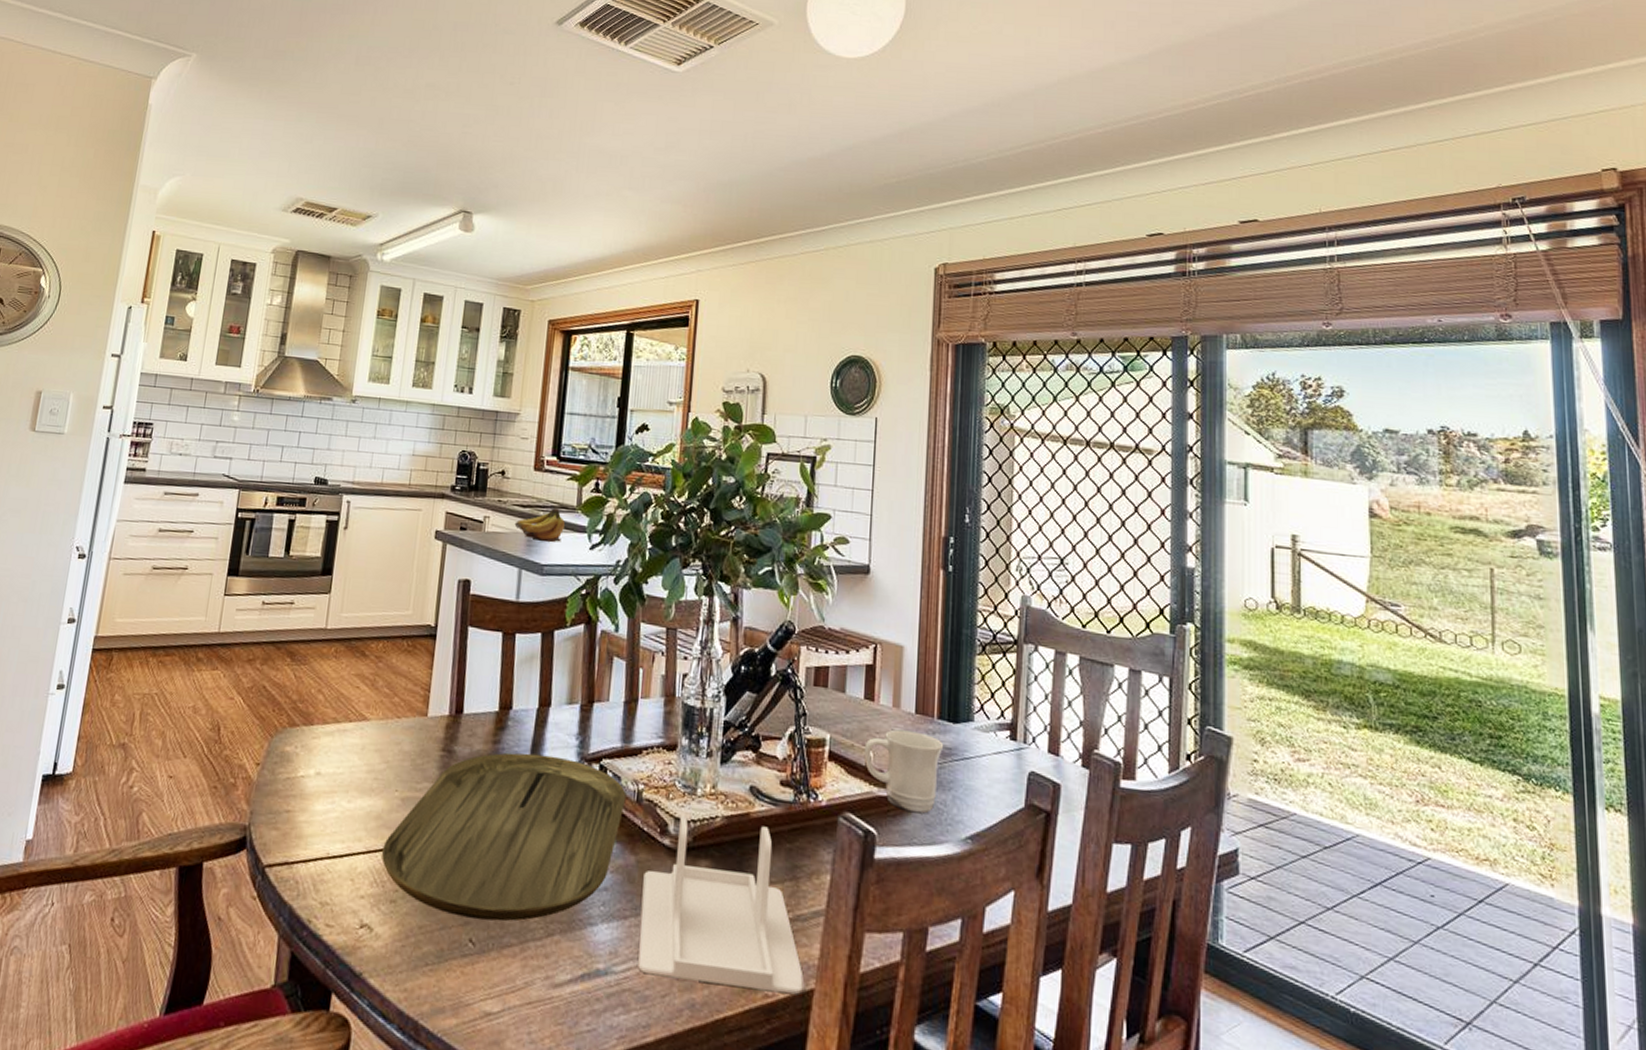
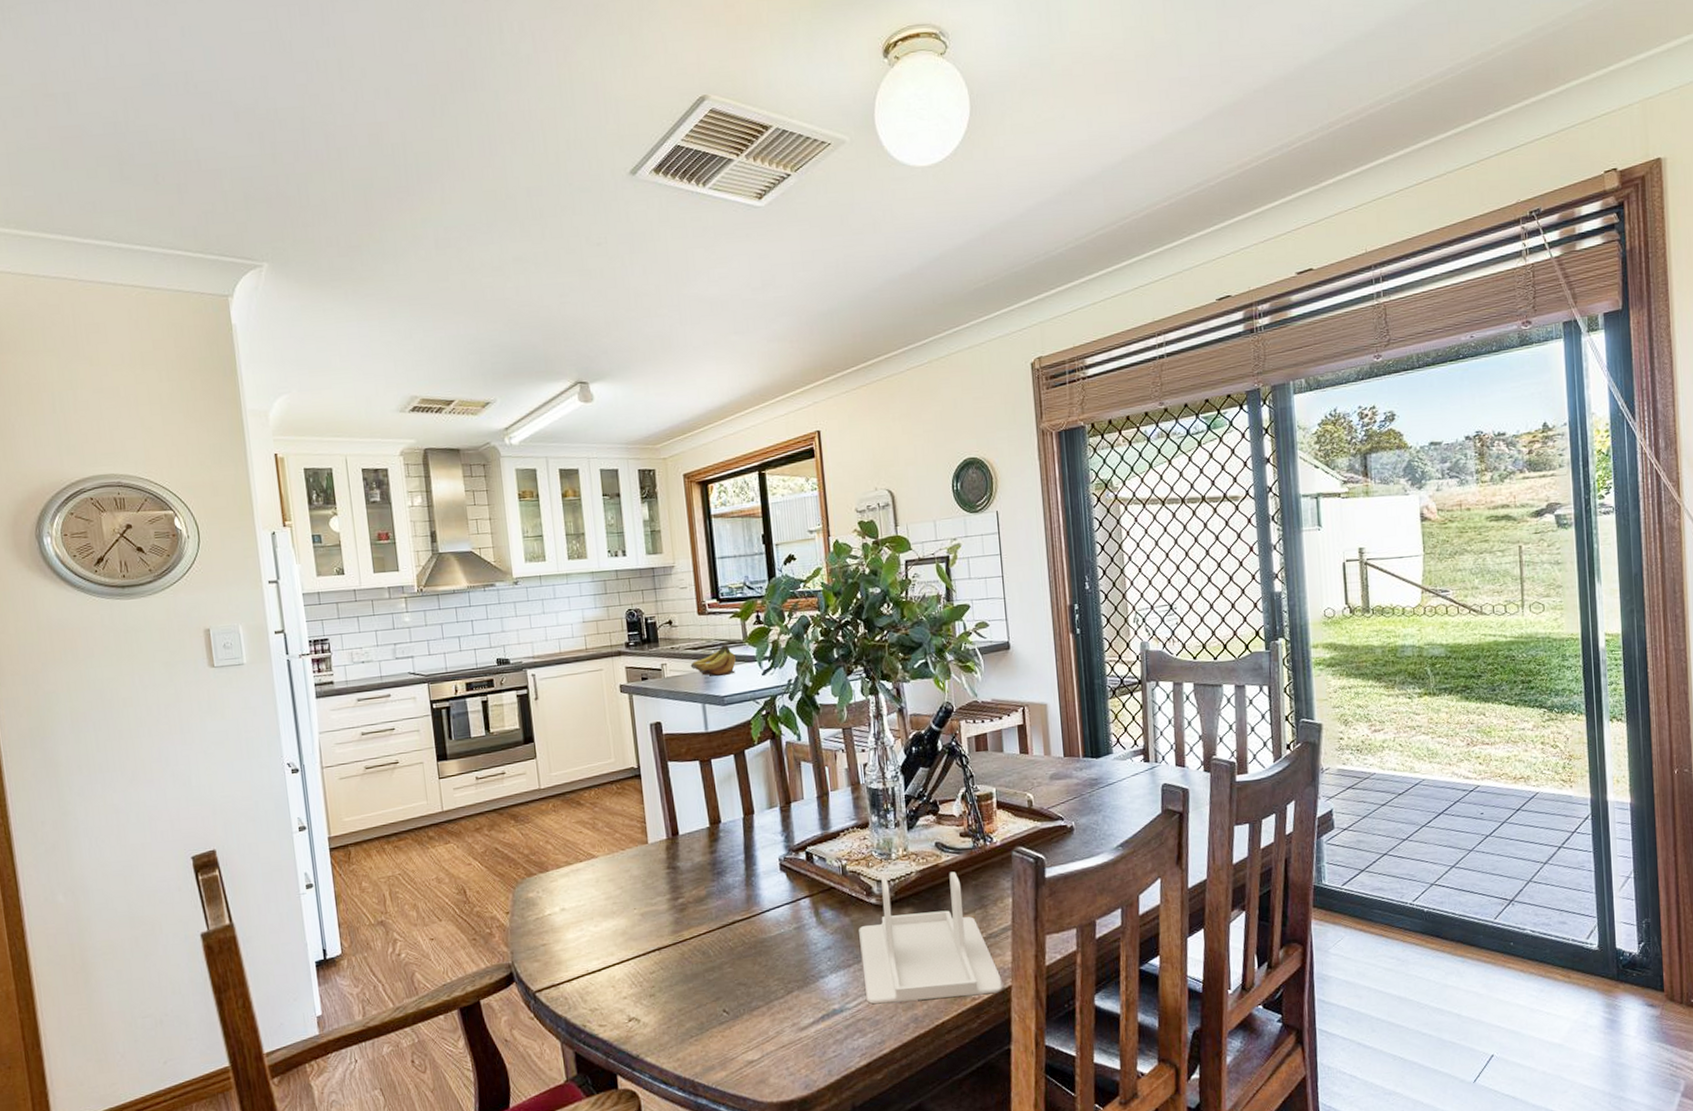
placemat: present [382,752,626,921] -> none [633,853,833,995]
mug: present [864,729,944,814] -> none [1025,771,1091,837]

